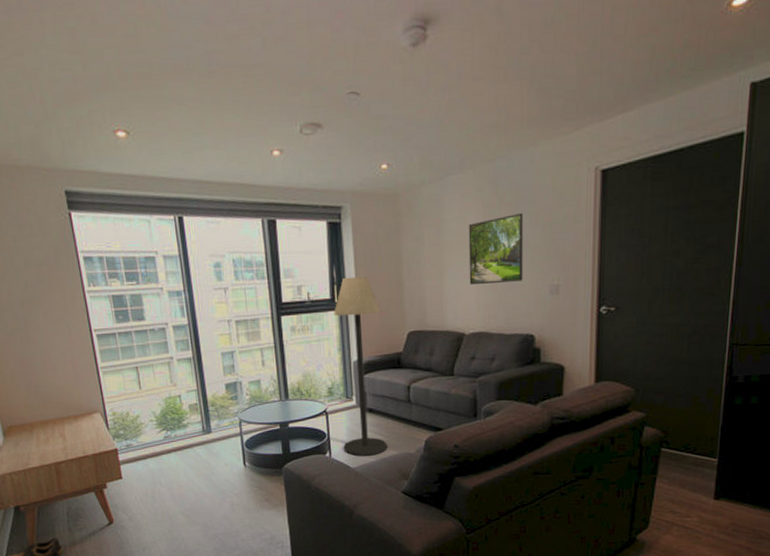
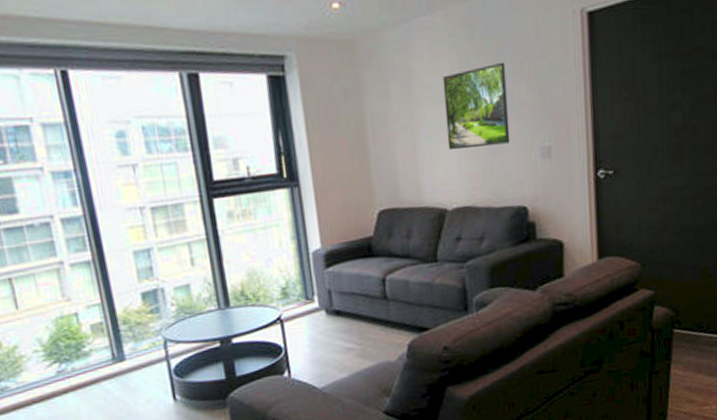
floor lamp: present [334,276,388,456] -> none [283,143,362,373]

